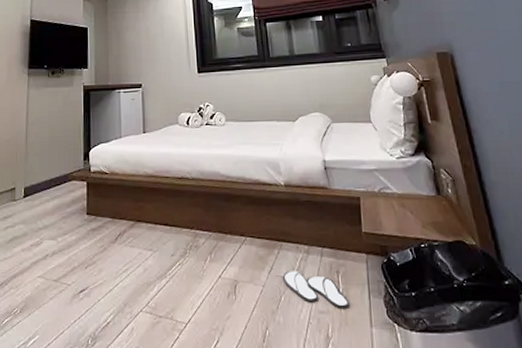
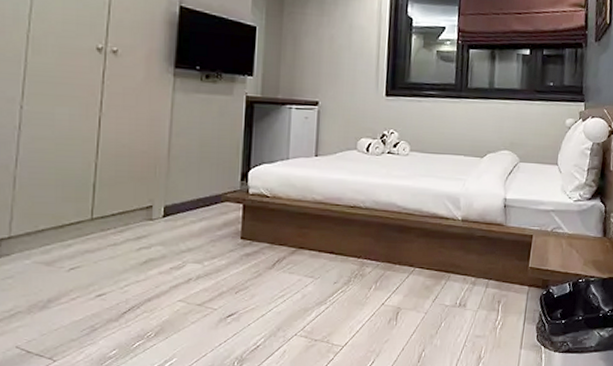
slippers: present [283,271,349,308] -> none [446,300,505,333]

